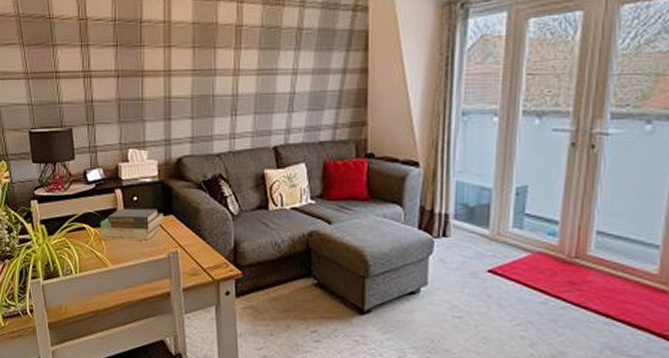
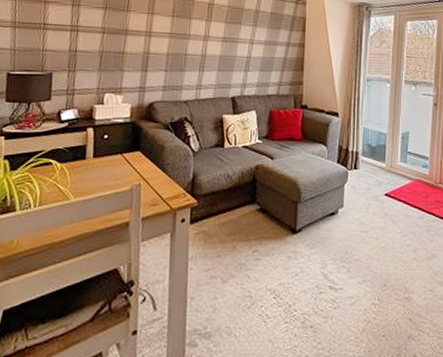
books: present [98,208,164,241] -> none [63,145,132,175]

